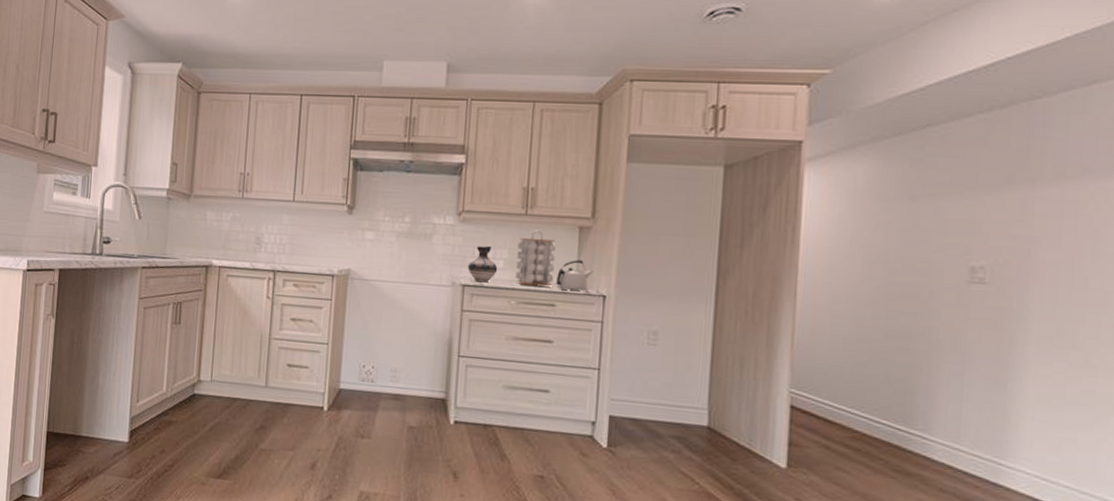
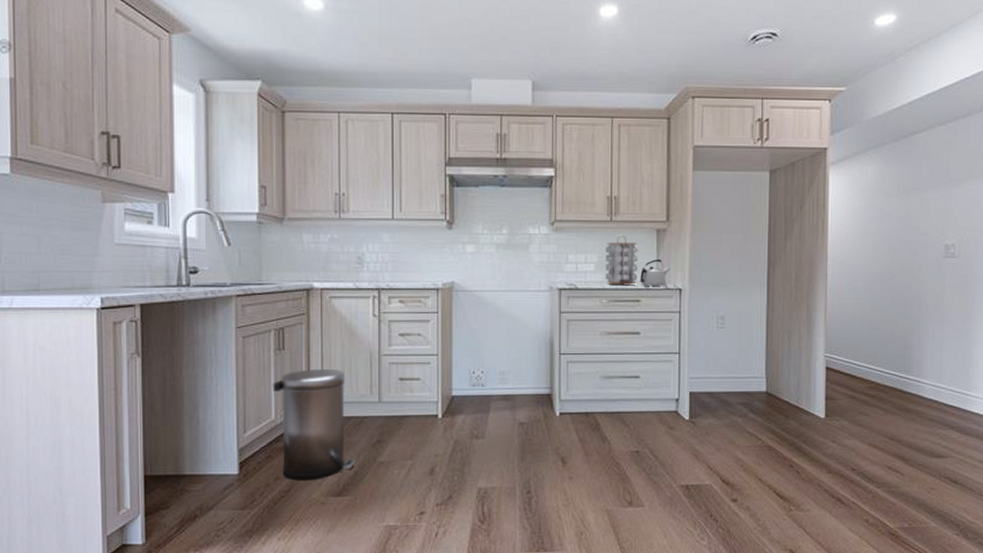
pedal bin: none [166,345,238,458] -> present [272,369,356,481]
ceramic jug: present [467,245,498,283] -> none [563,251,589,285]

